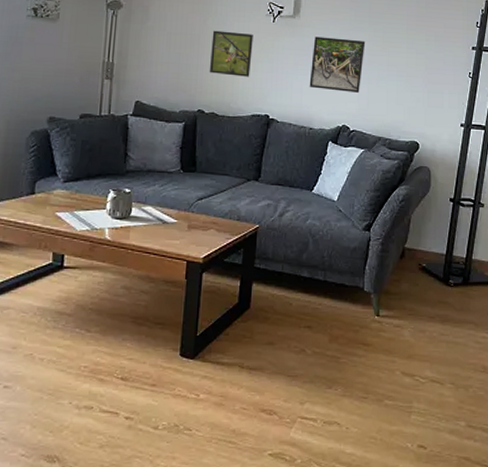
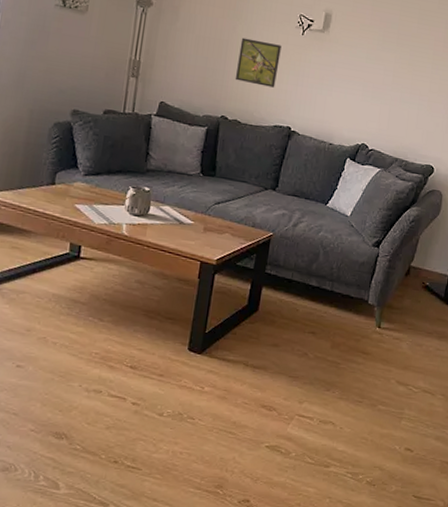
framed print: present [309,36,366,94] -> none [332,53,392,114]

